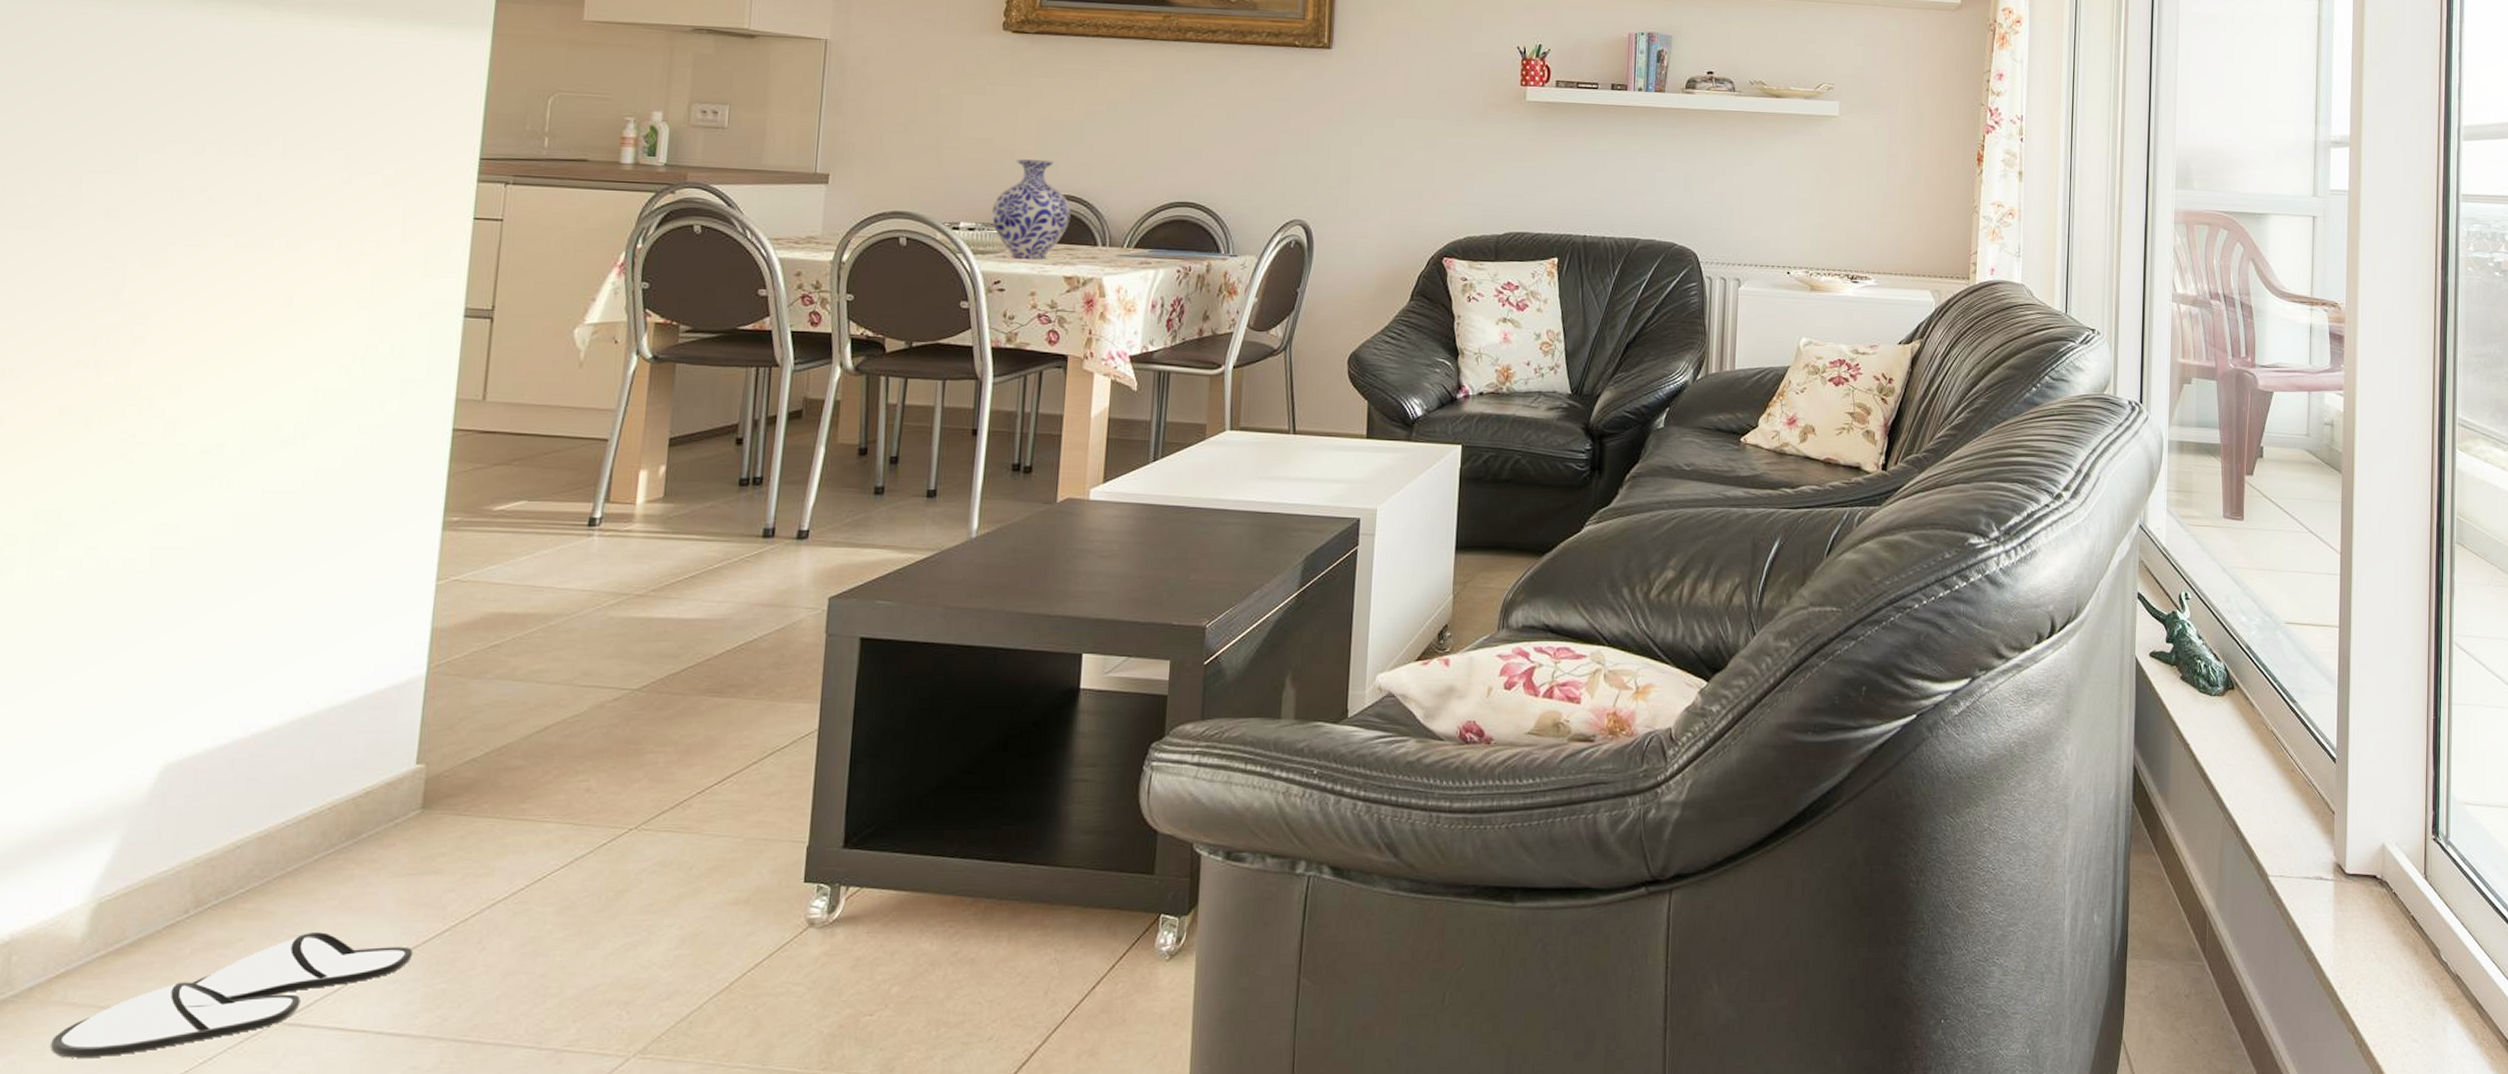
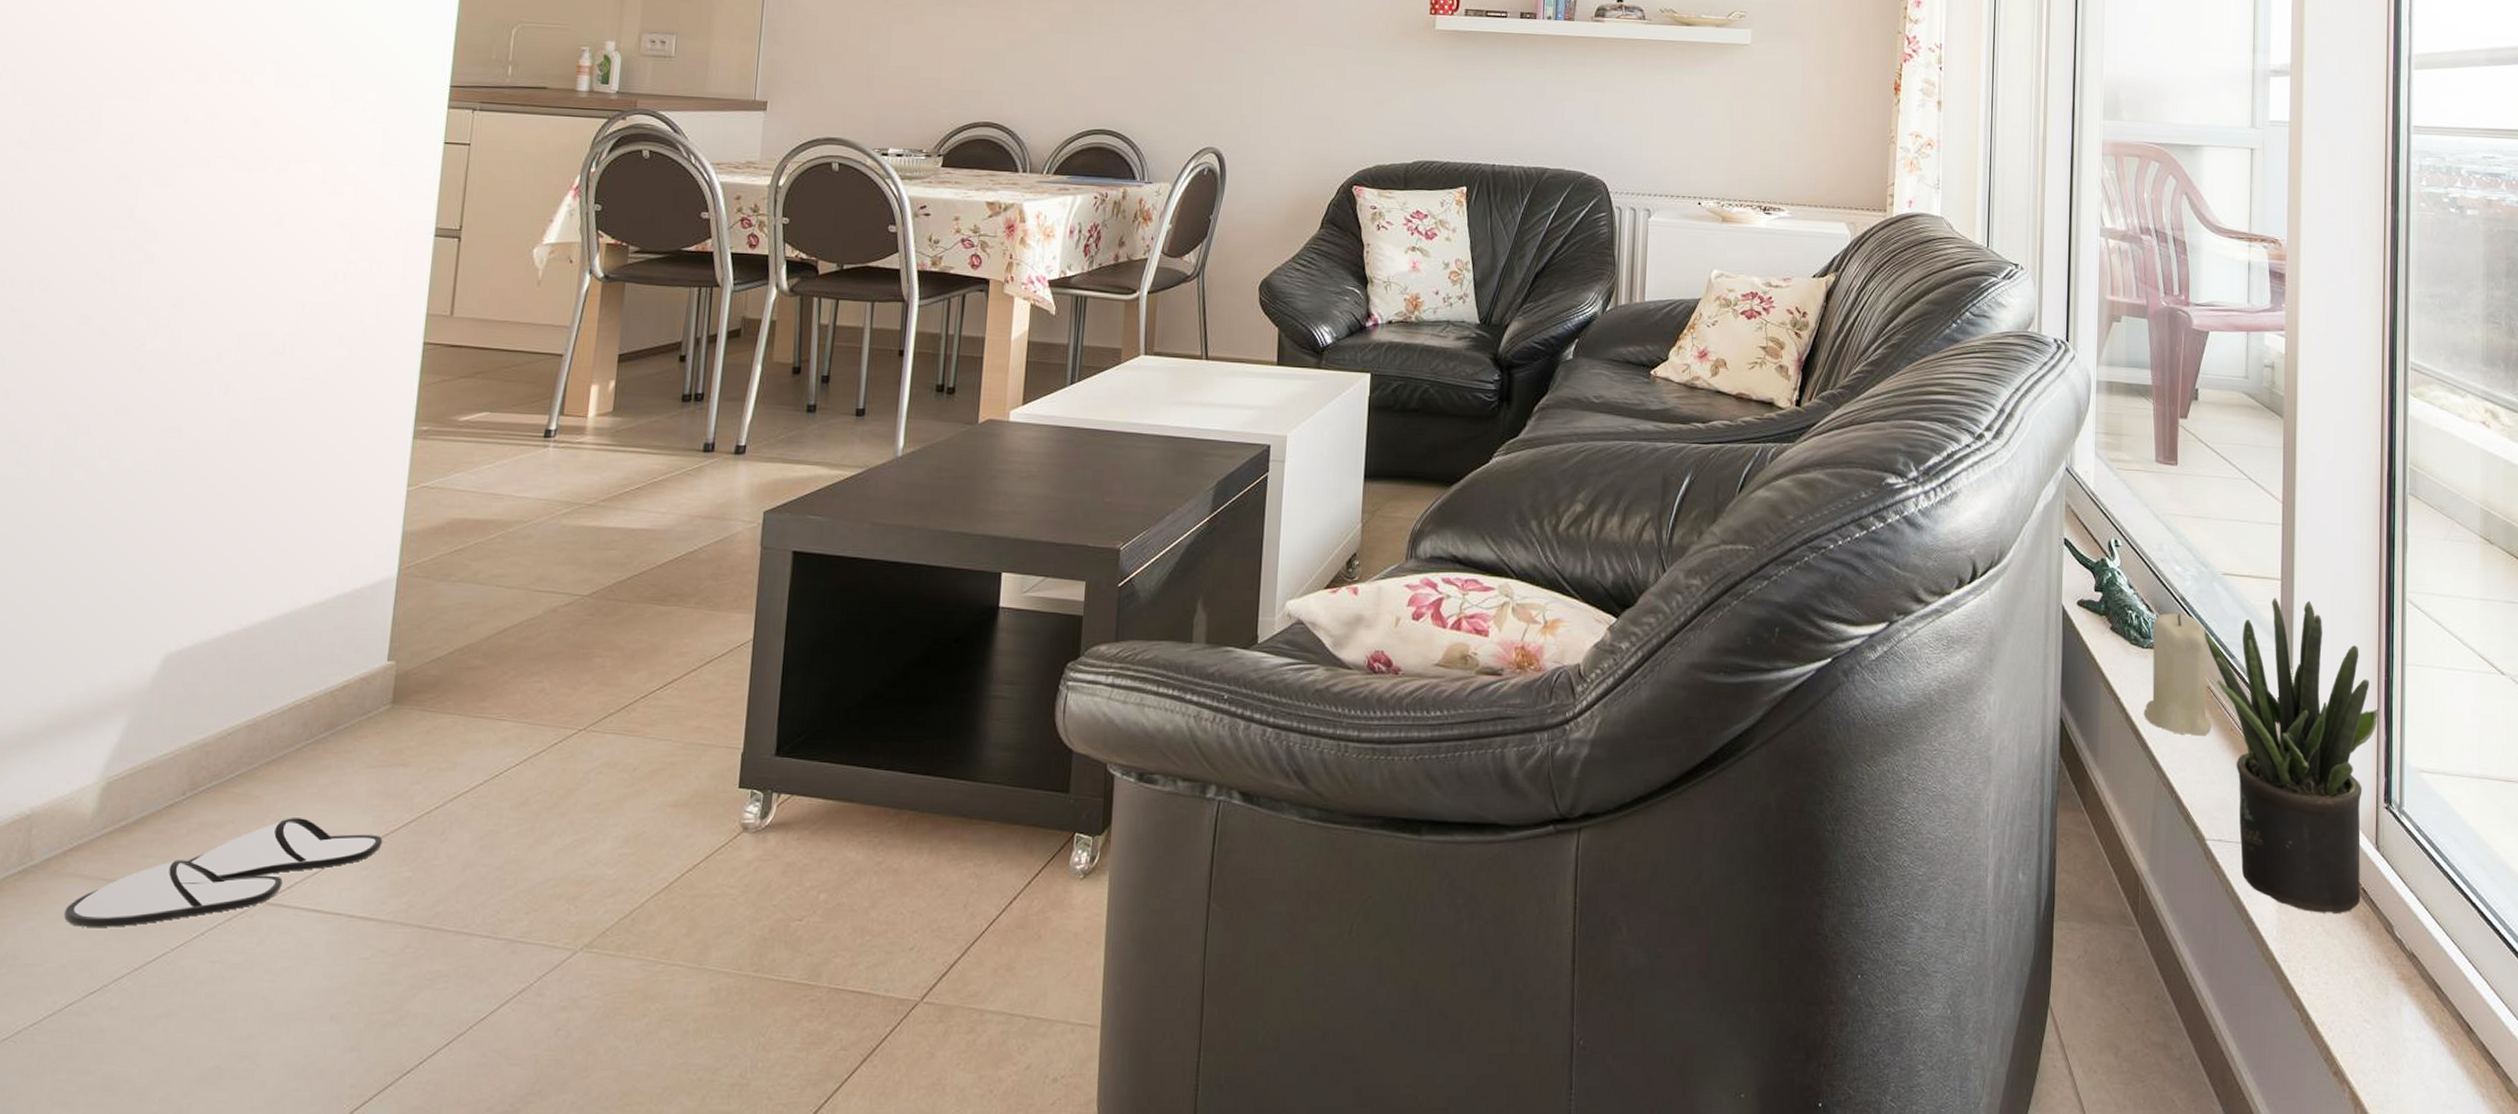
vase: present [991,159,1071,259] -> none [918,87,994,185]
candle: none [2211,662,2274,778] -> present [2143,613,2212,736]
potted plant: none [2267,644,2427,941] -> present [2204,598,2379,913]

